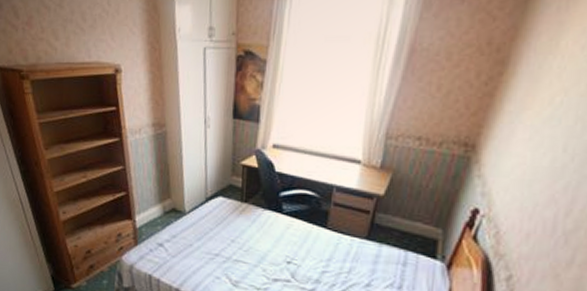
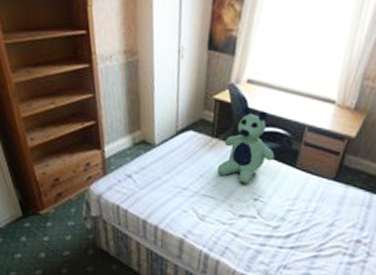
bear: none [247,170,305,248] -> present [216,106,275,185]

